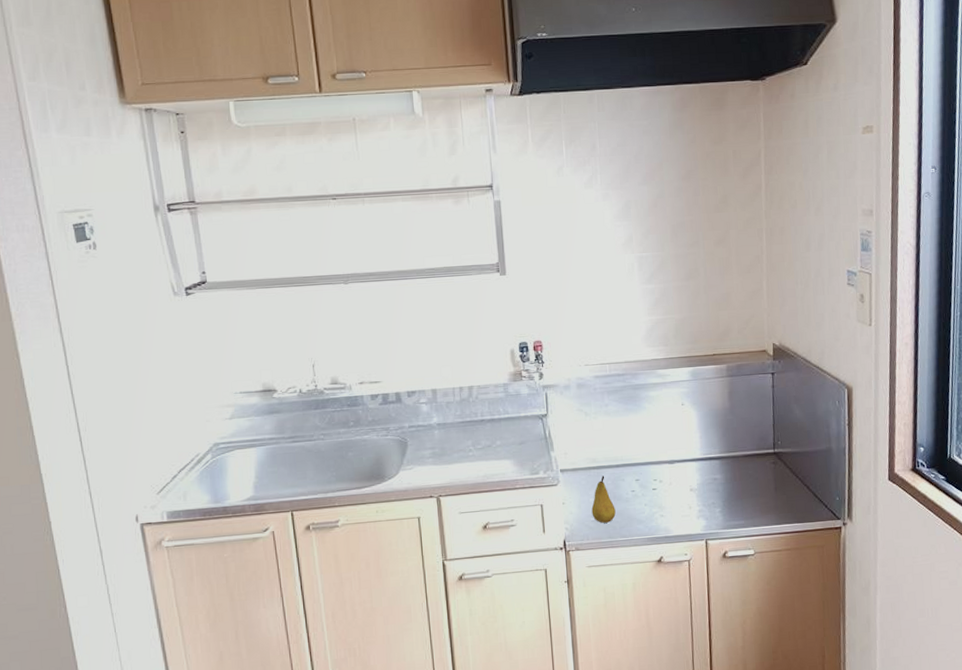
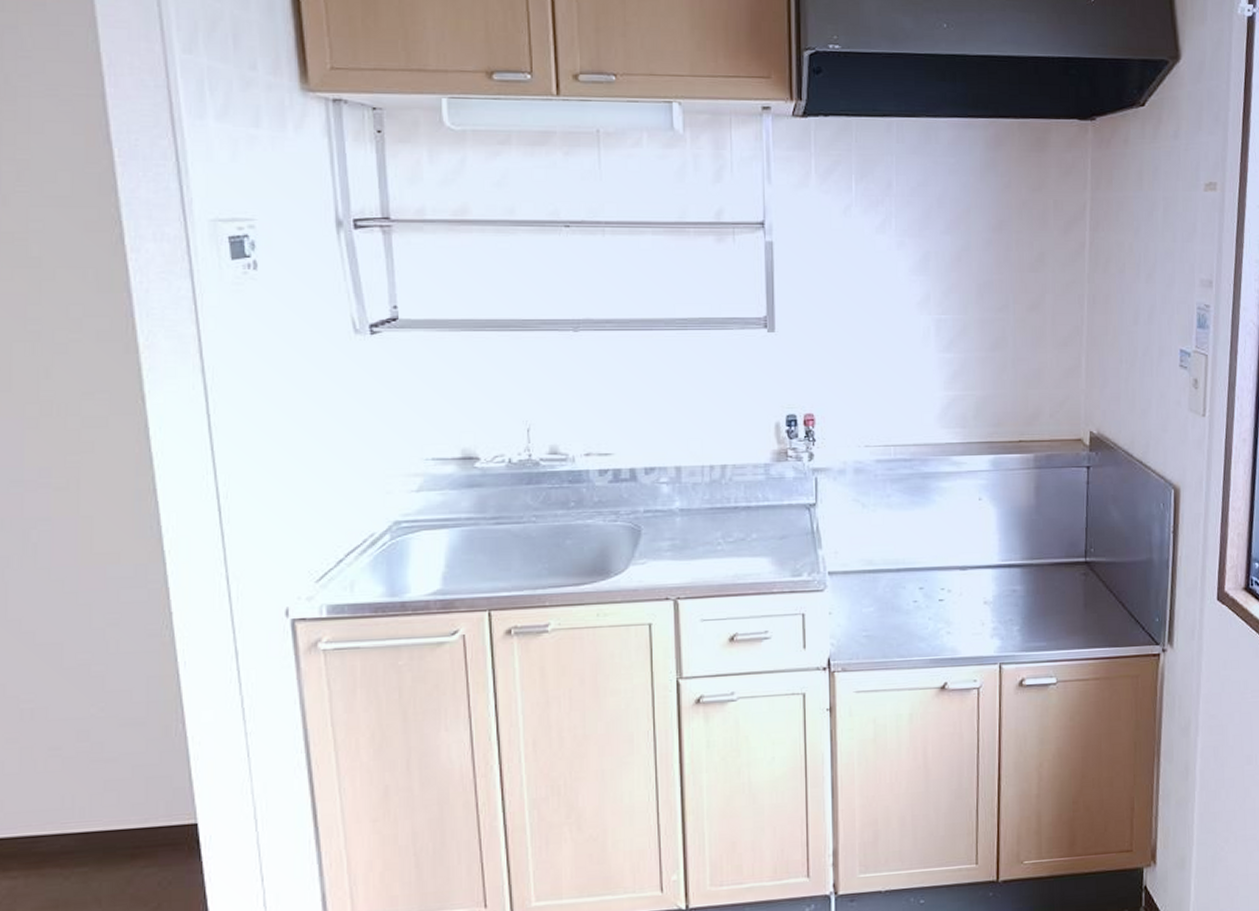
fruit: present [591,476,616,523] -> none [864,581,893,639]

